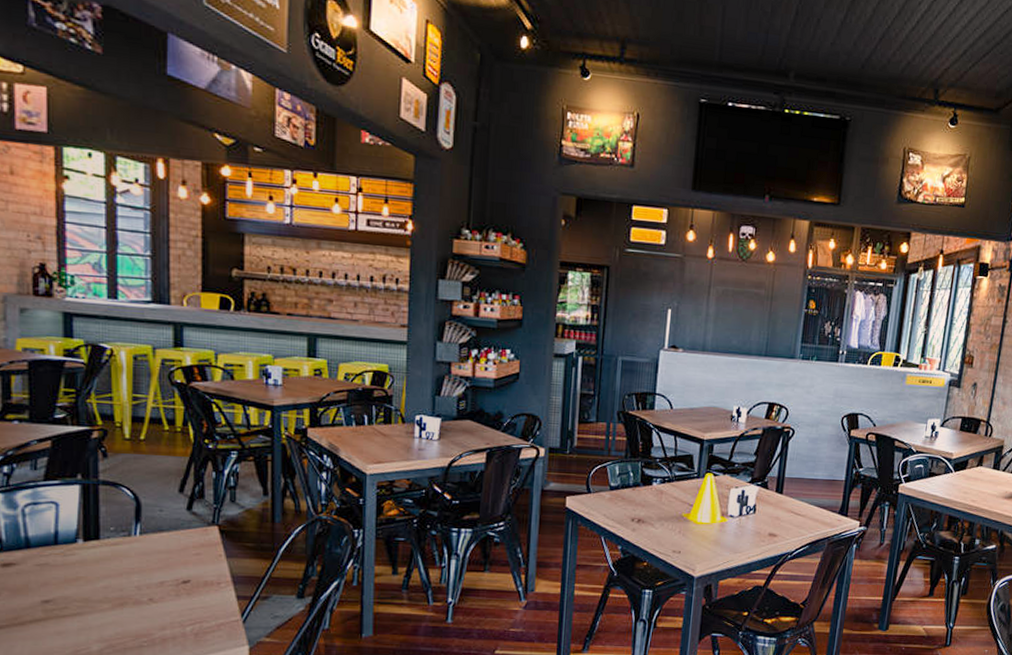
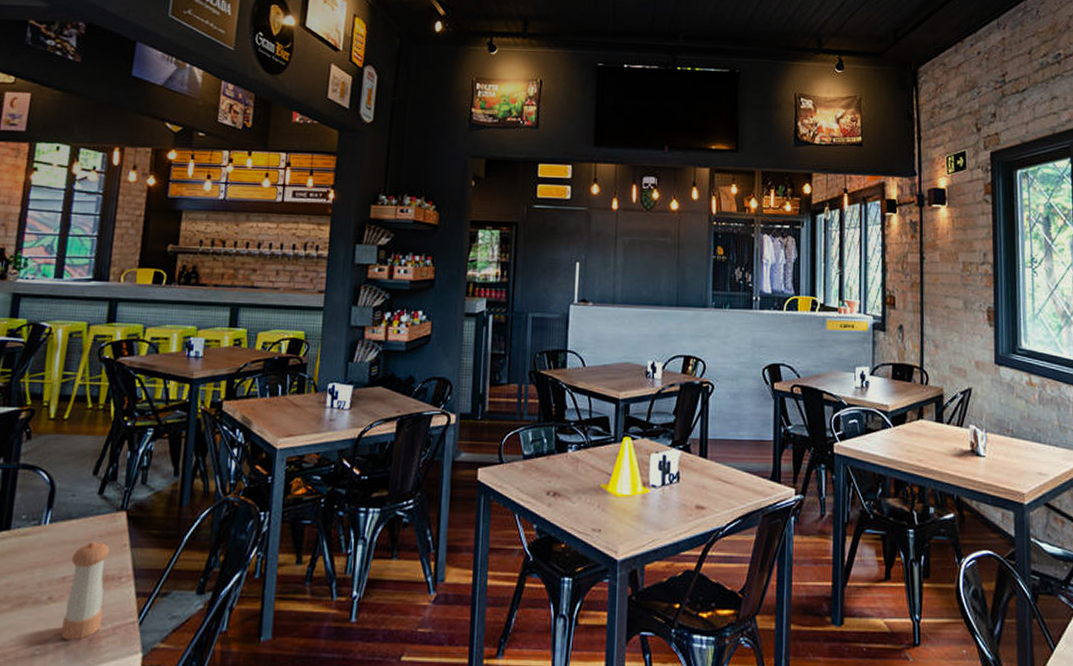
pepper shaker: none [167,551,205,635] -> present [61,540,110,641]

